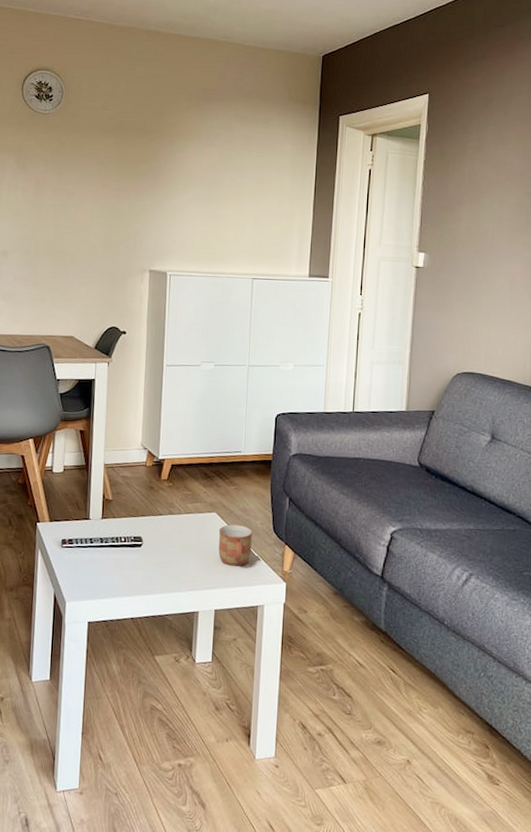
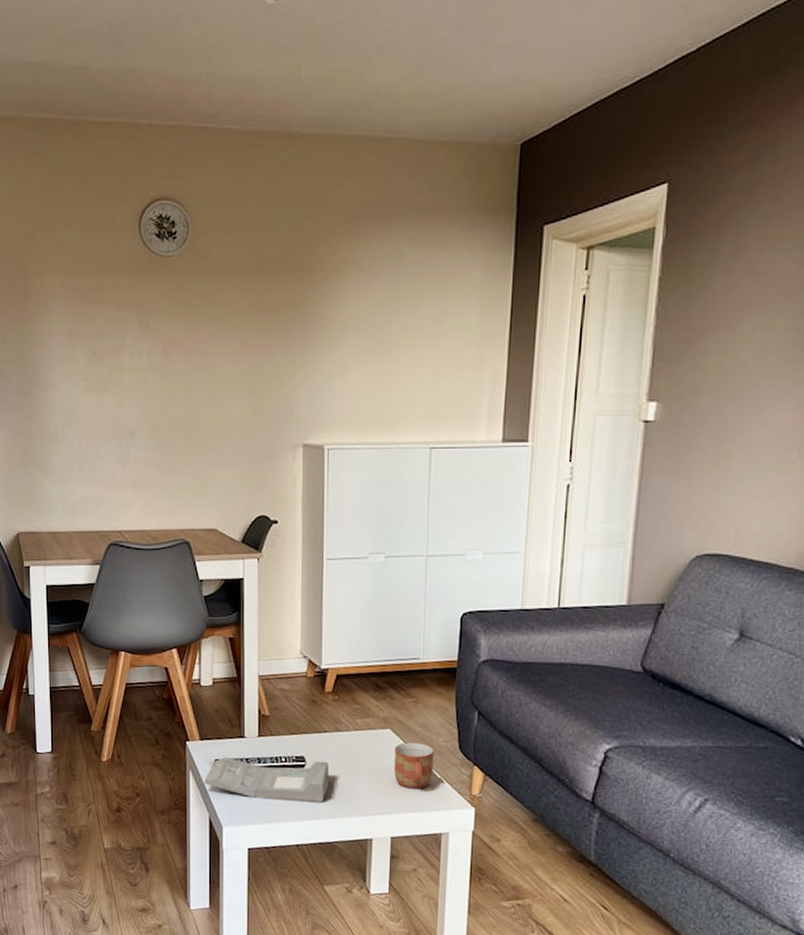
magazine: none [50,537,163,578] -> present [203,757,329,802]

